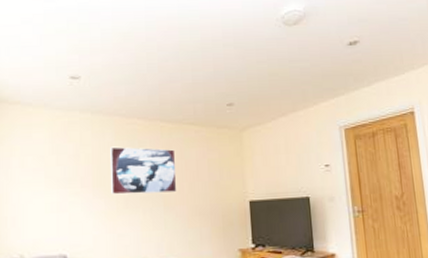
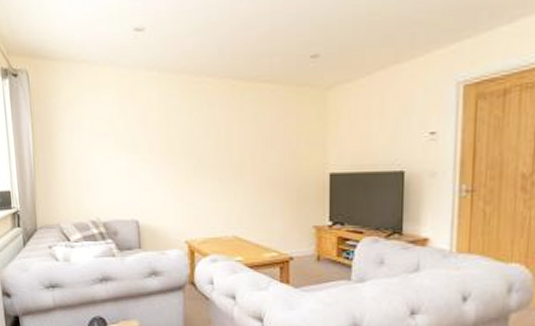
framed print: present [110,146,177,195] -> none [178,109,248,162]

